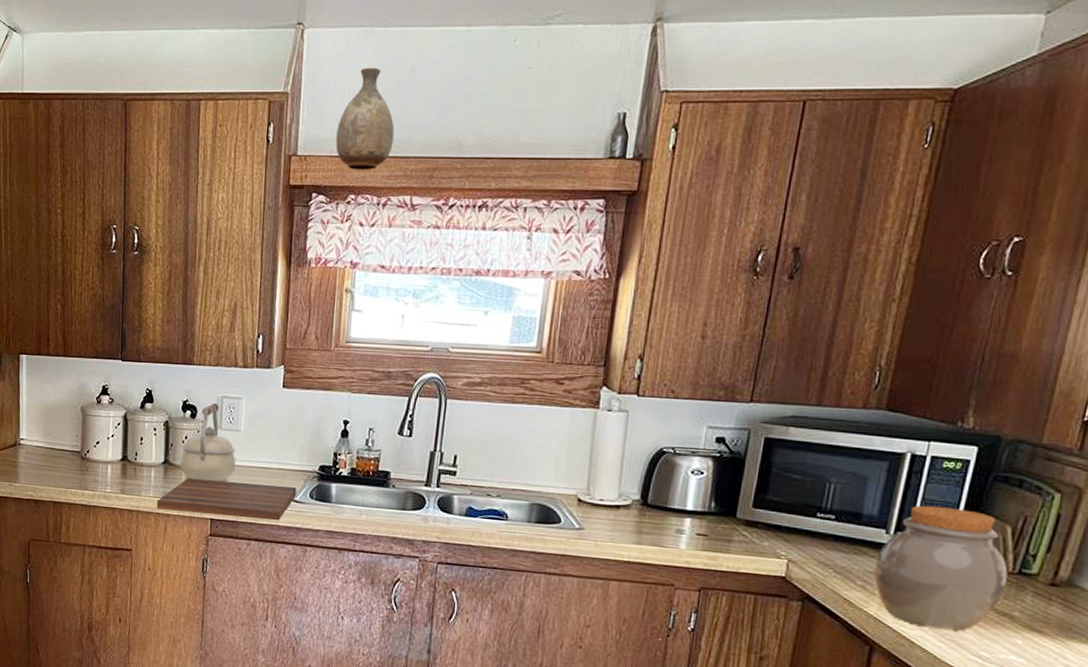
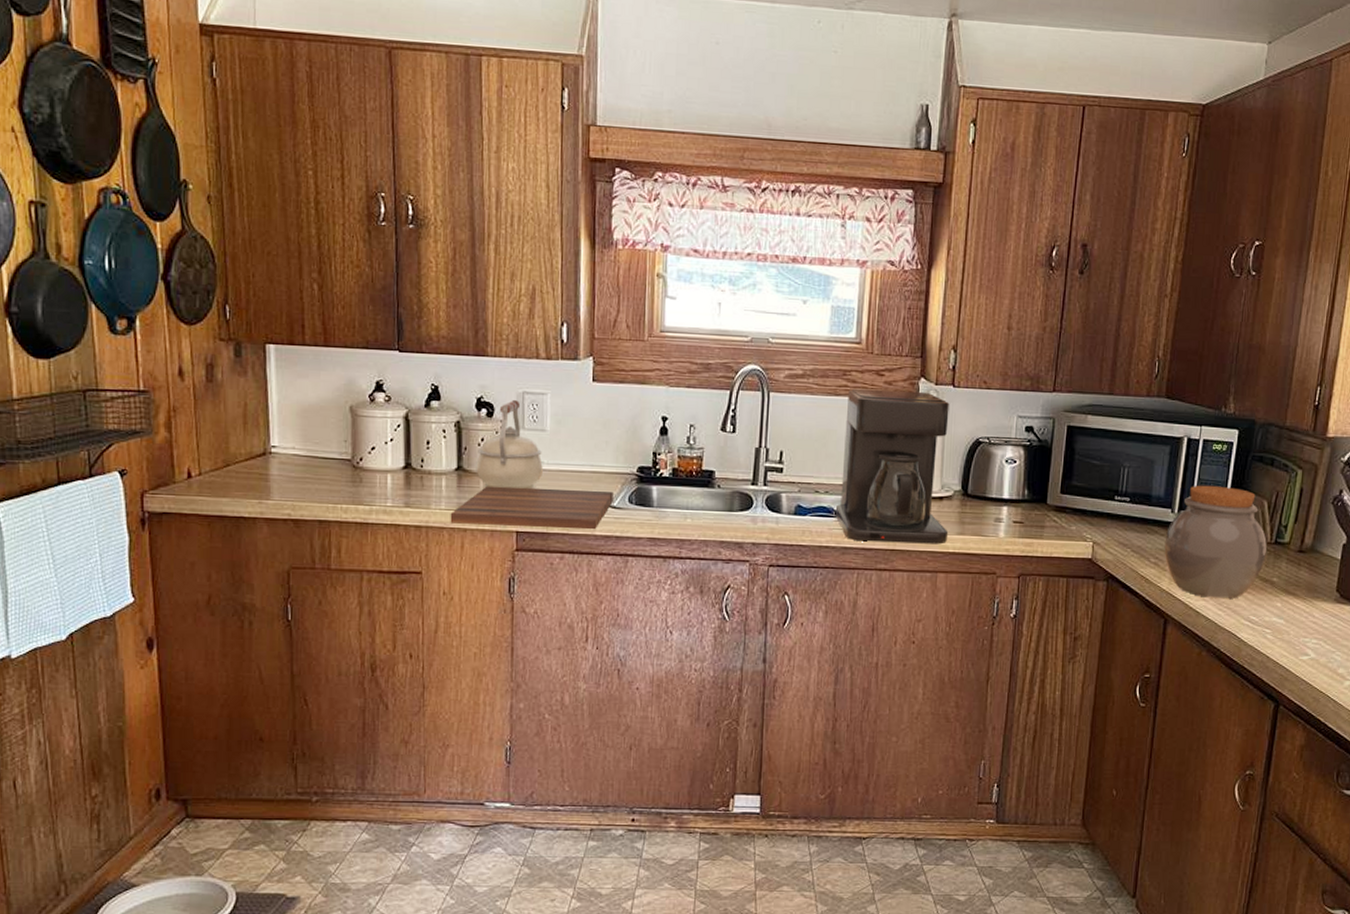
vase: present [335,67,395,170] -> none [639,35,701,147]
coffee maker: none [506,396,632,553] -> present [835,388,949,545]

